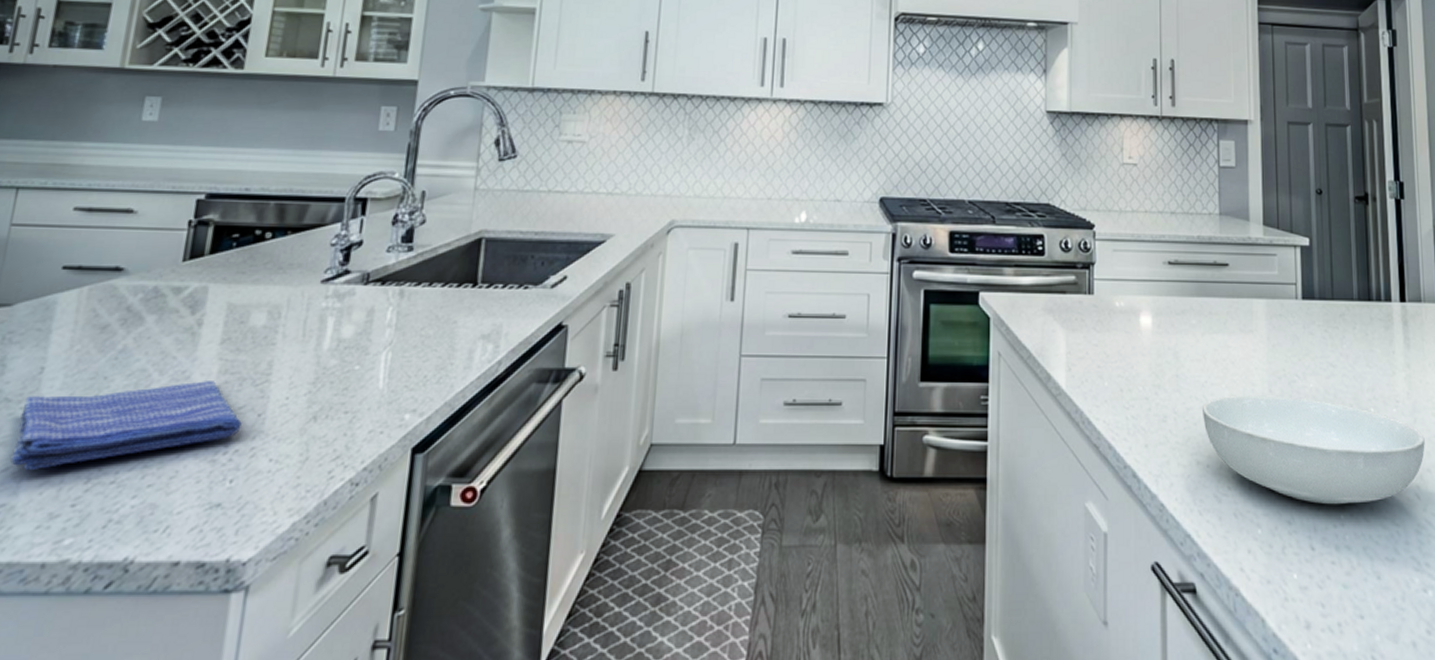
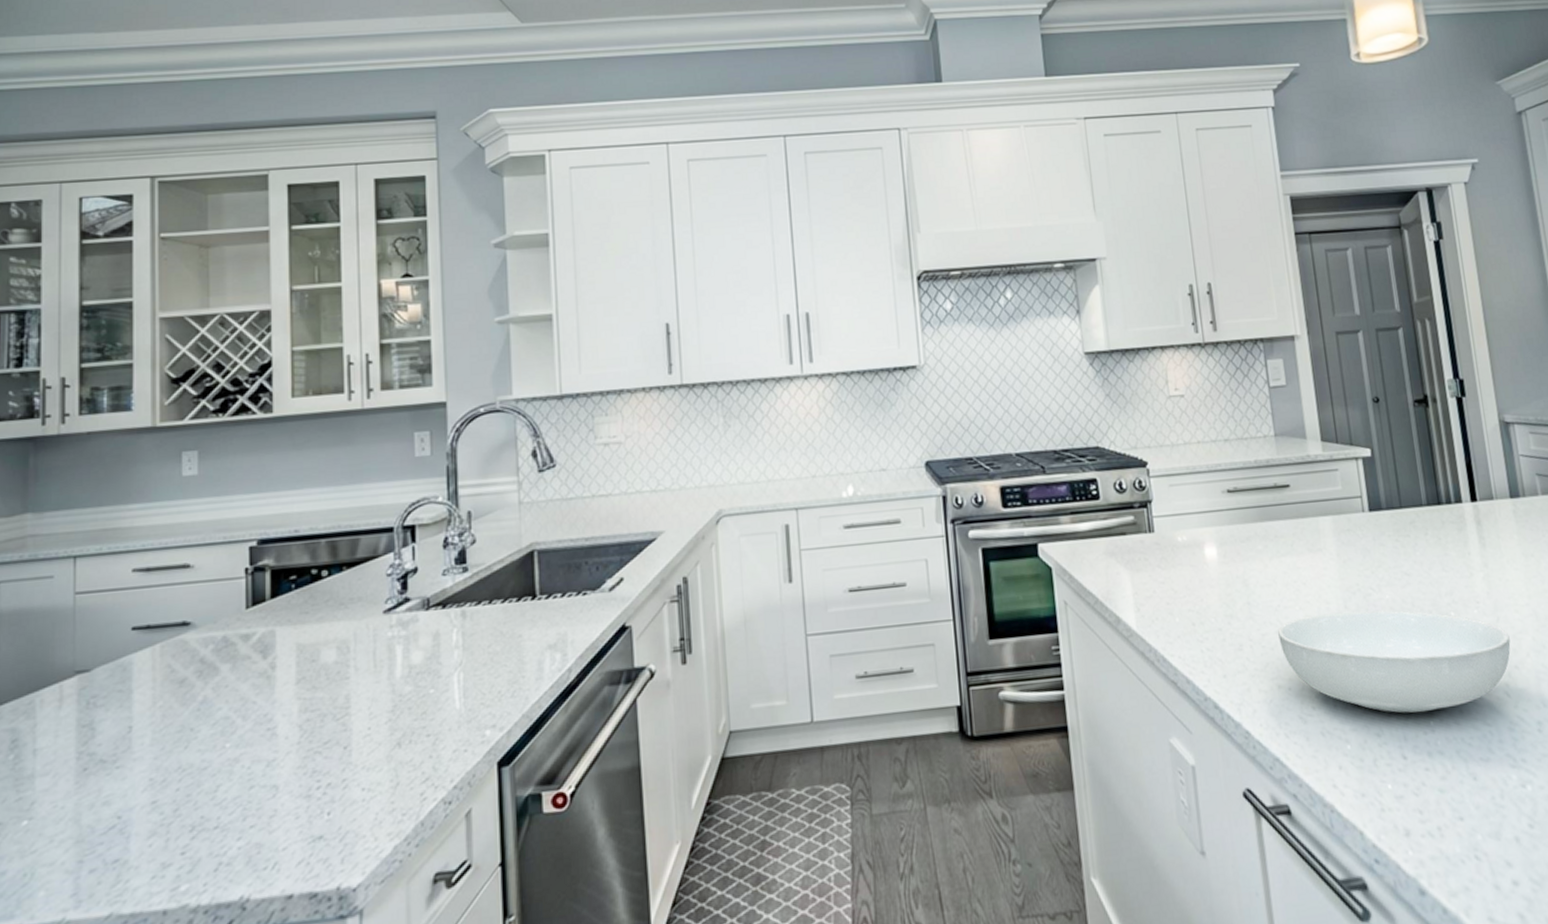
dish towel: present [11,381,242,469] -> none [116,720,330,825]

